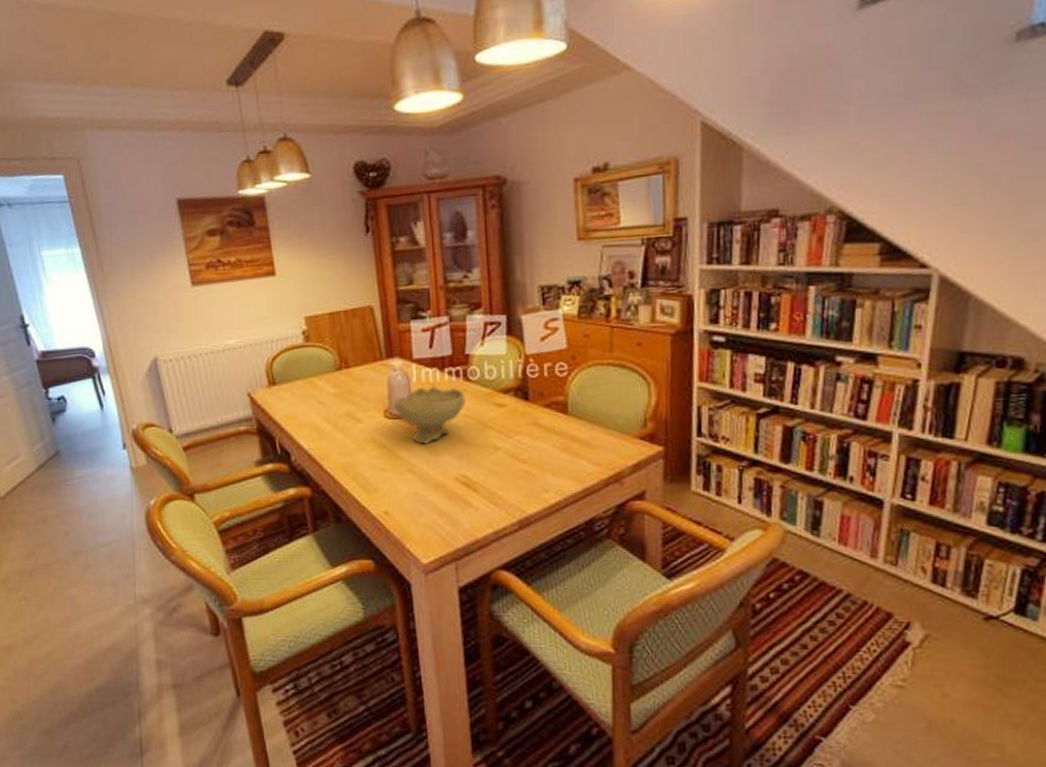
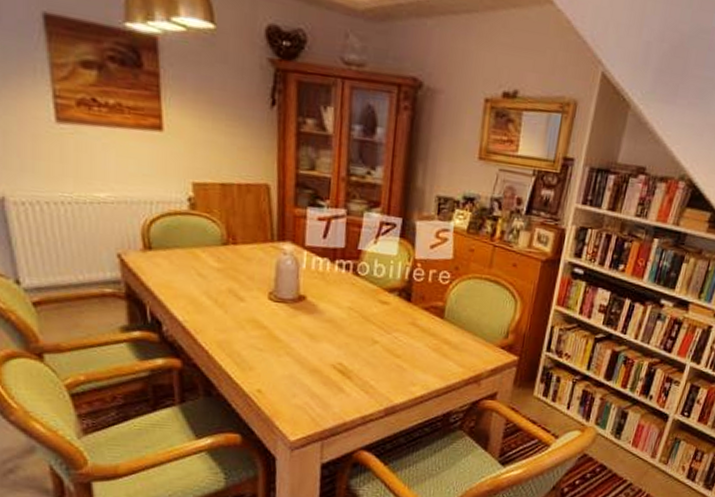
bowl: present [393,386,466,444] -> none [279,274,352,331]

